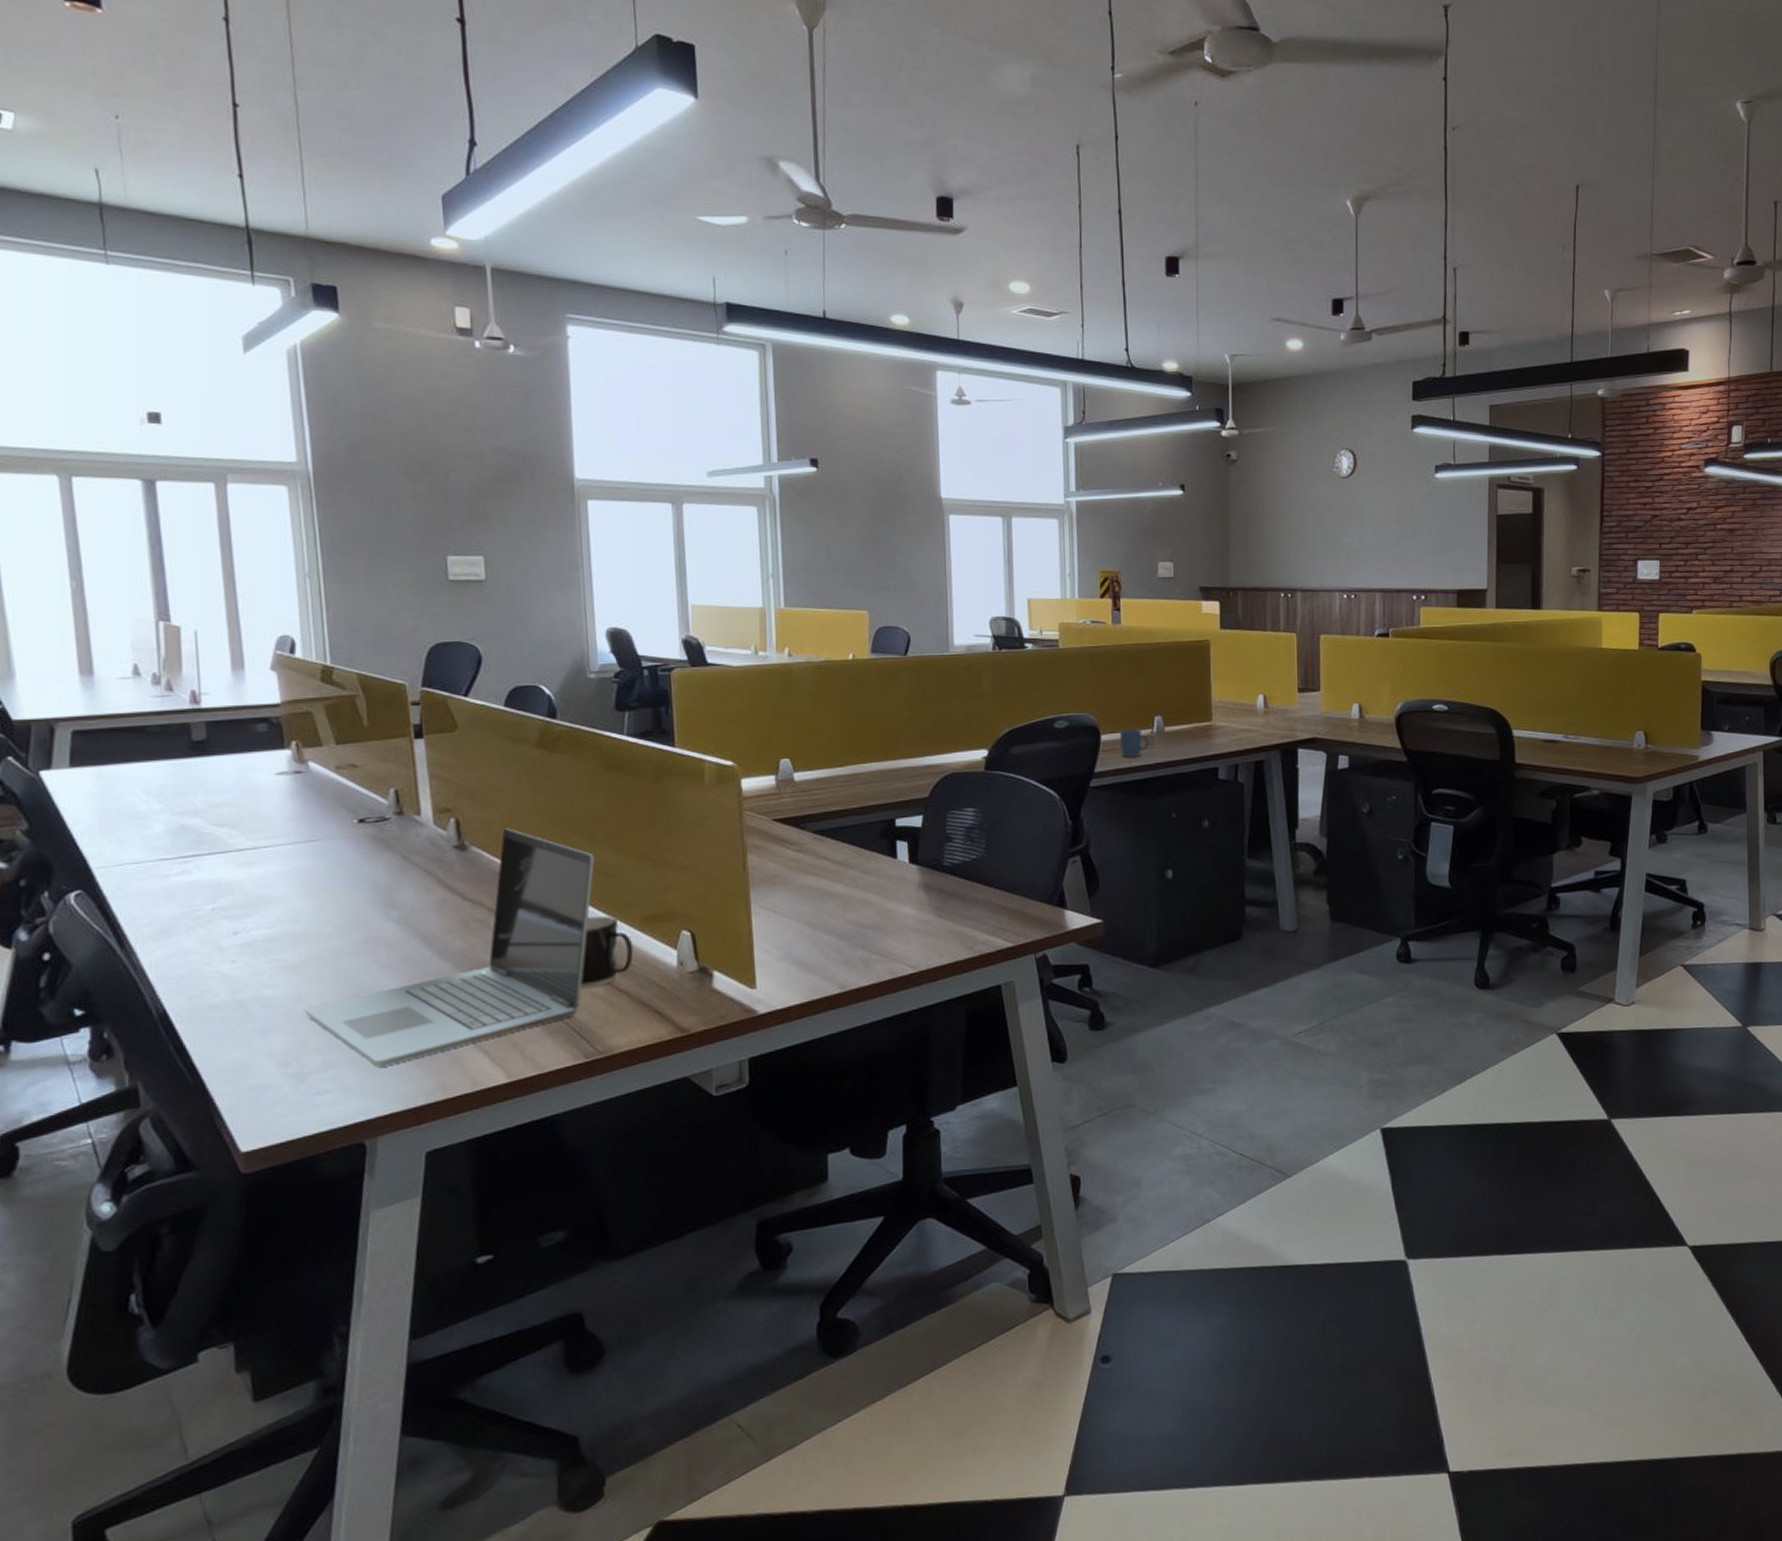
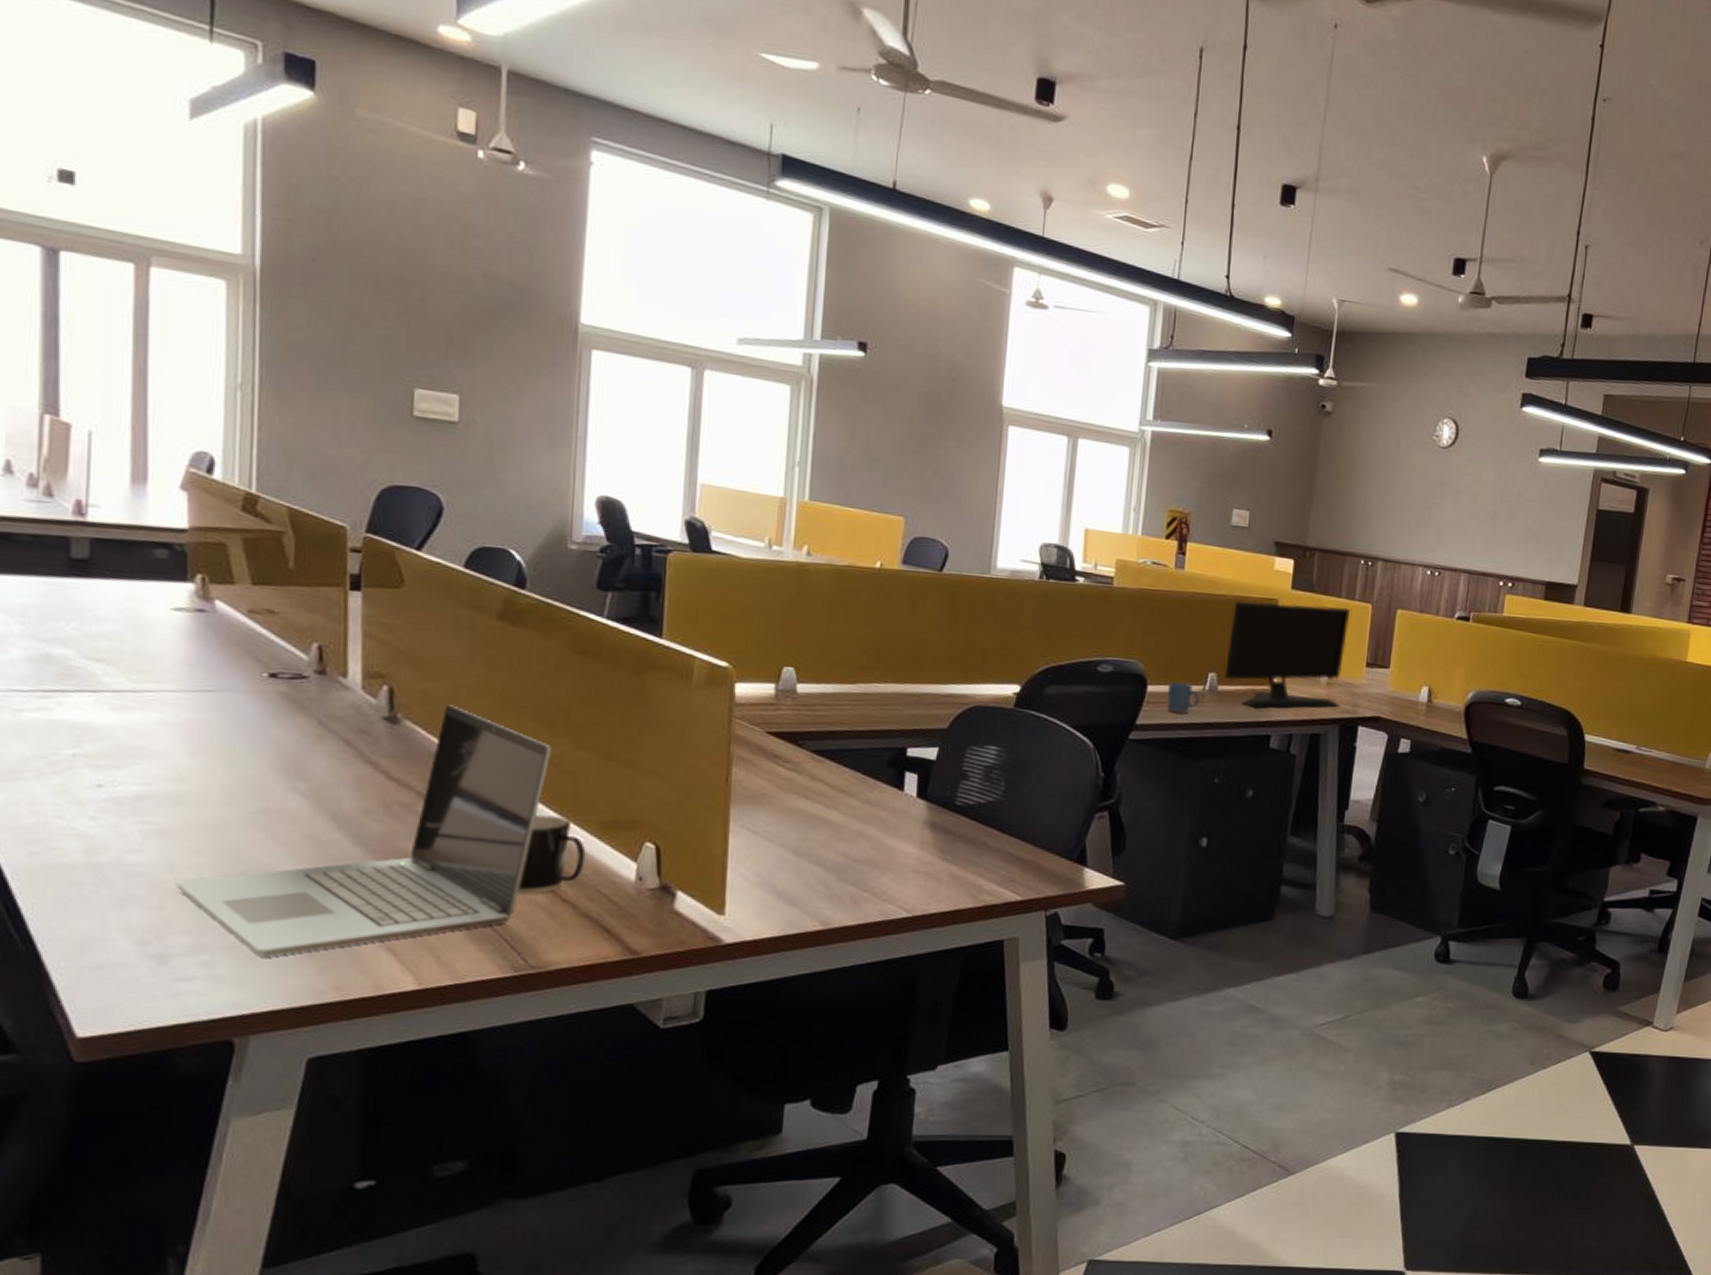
computer monitor: none [1169,639,1278,745] -> present [1225,601,1350,710]

